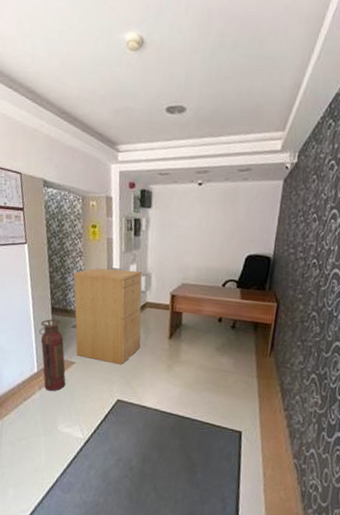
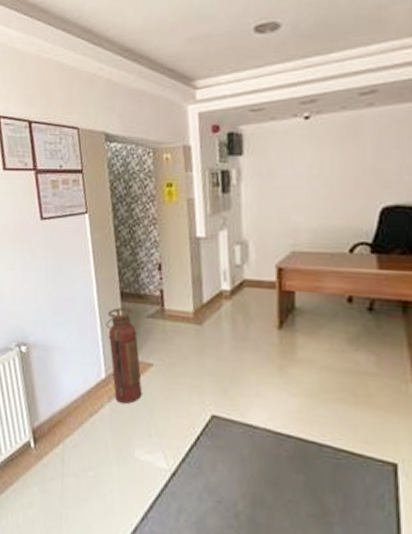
filing cabinet: present [73,267,142,365] -> none [146,237,240,367]

